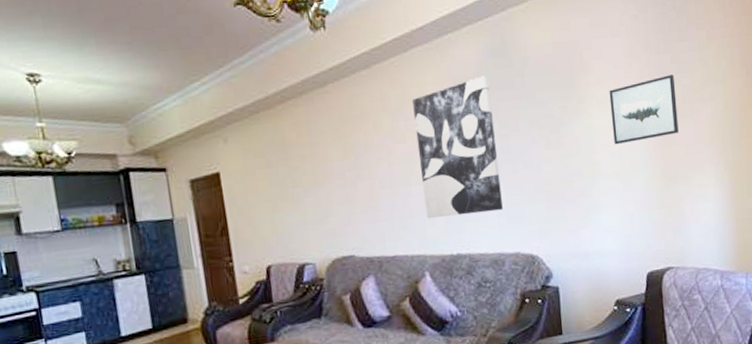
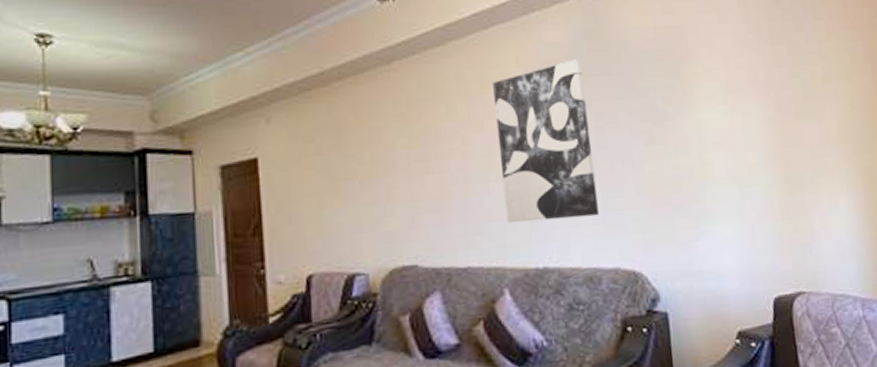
wall art: present [609,74,679,145] -> none [719,67,801,144]

